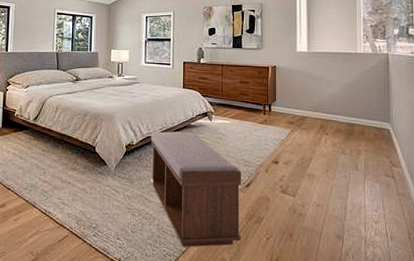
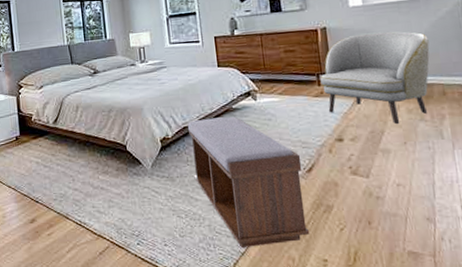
armchair: none [266,75,356,154] -> present [320,31,430,124]

